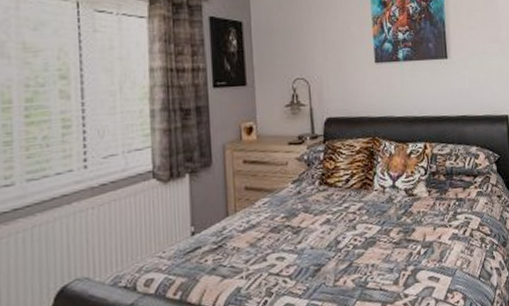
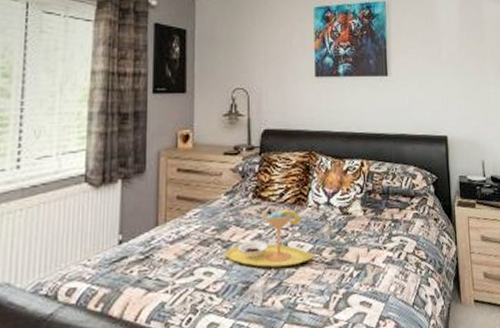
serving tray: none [295,193,382,251] -> present [225,208,314,268]

